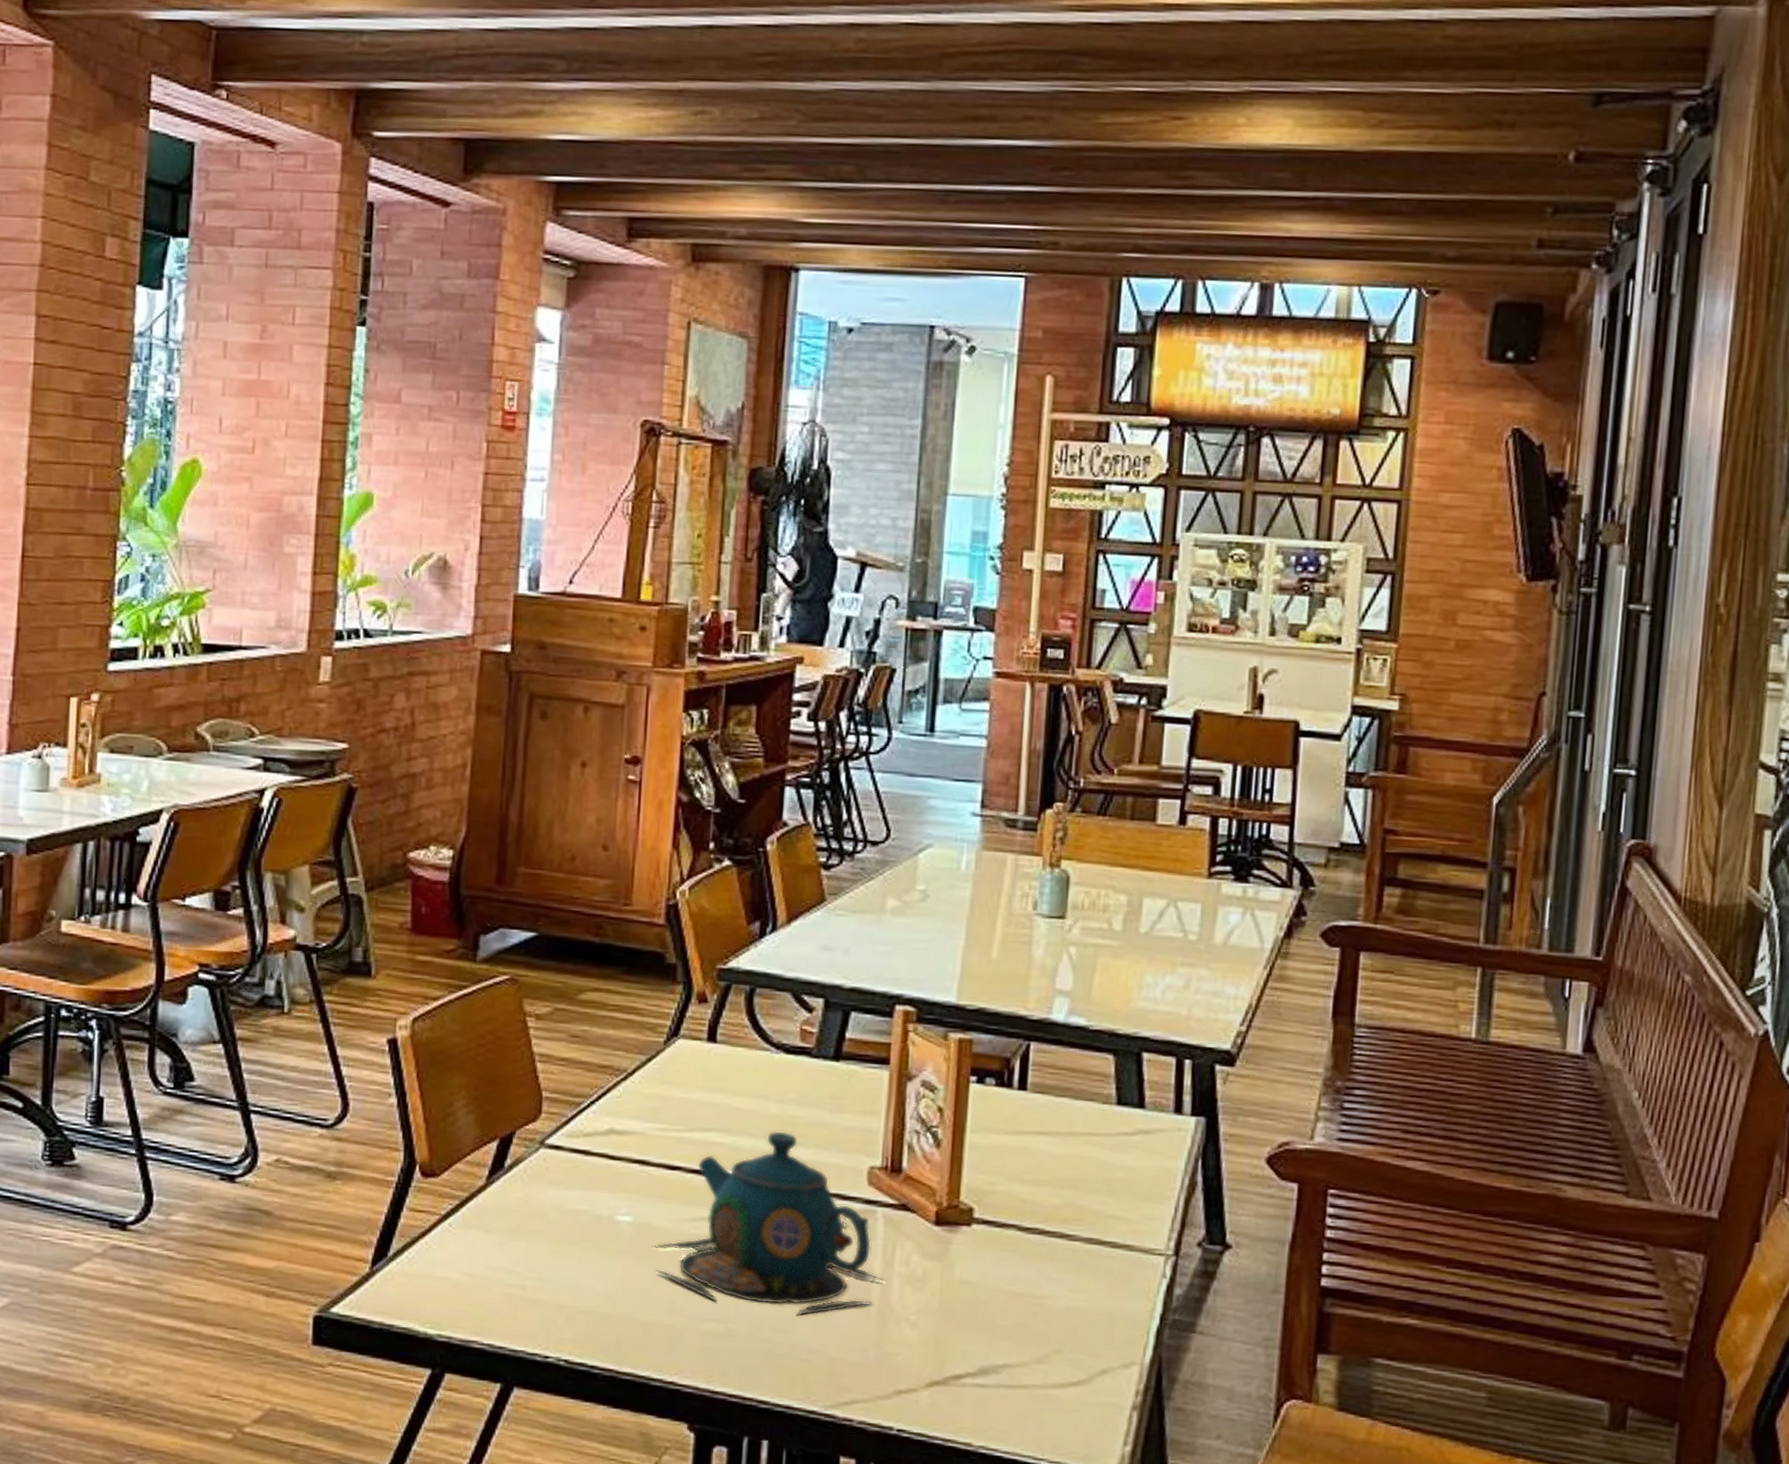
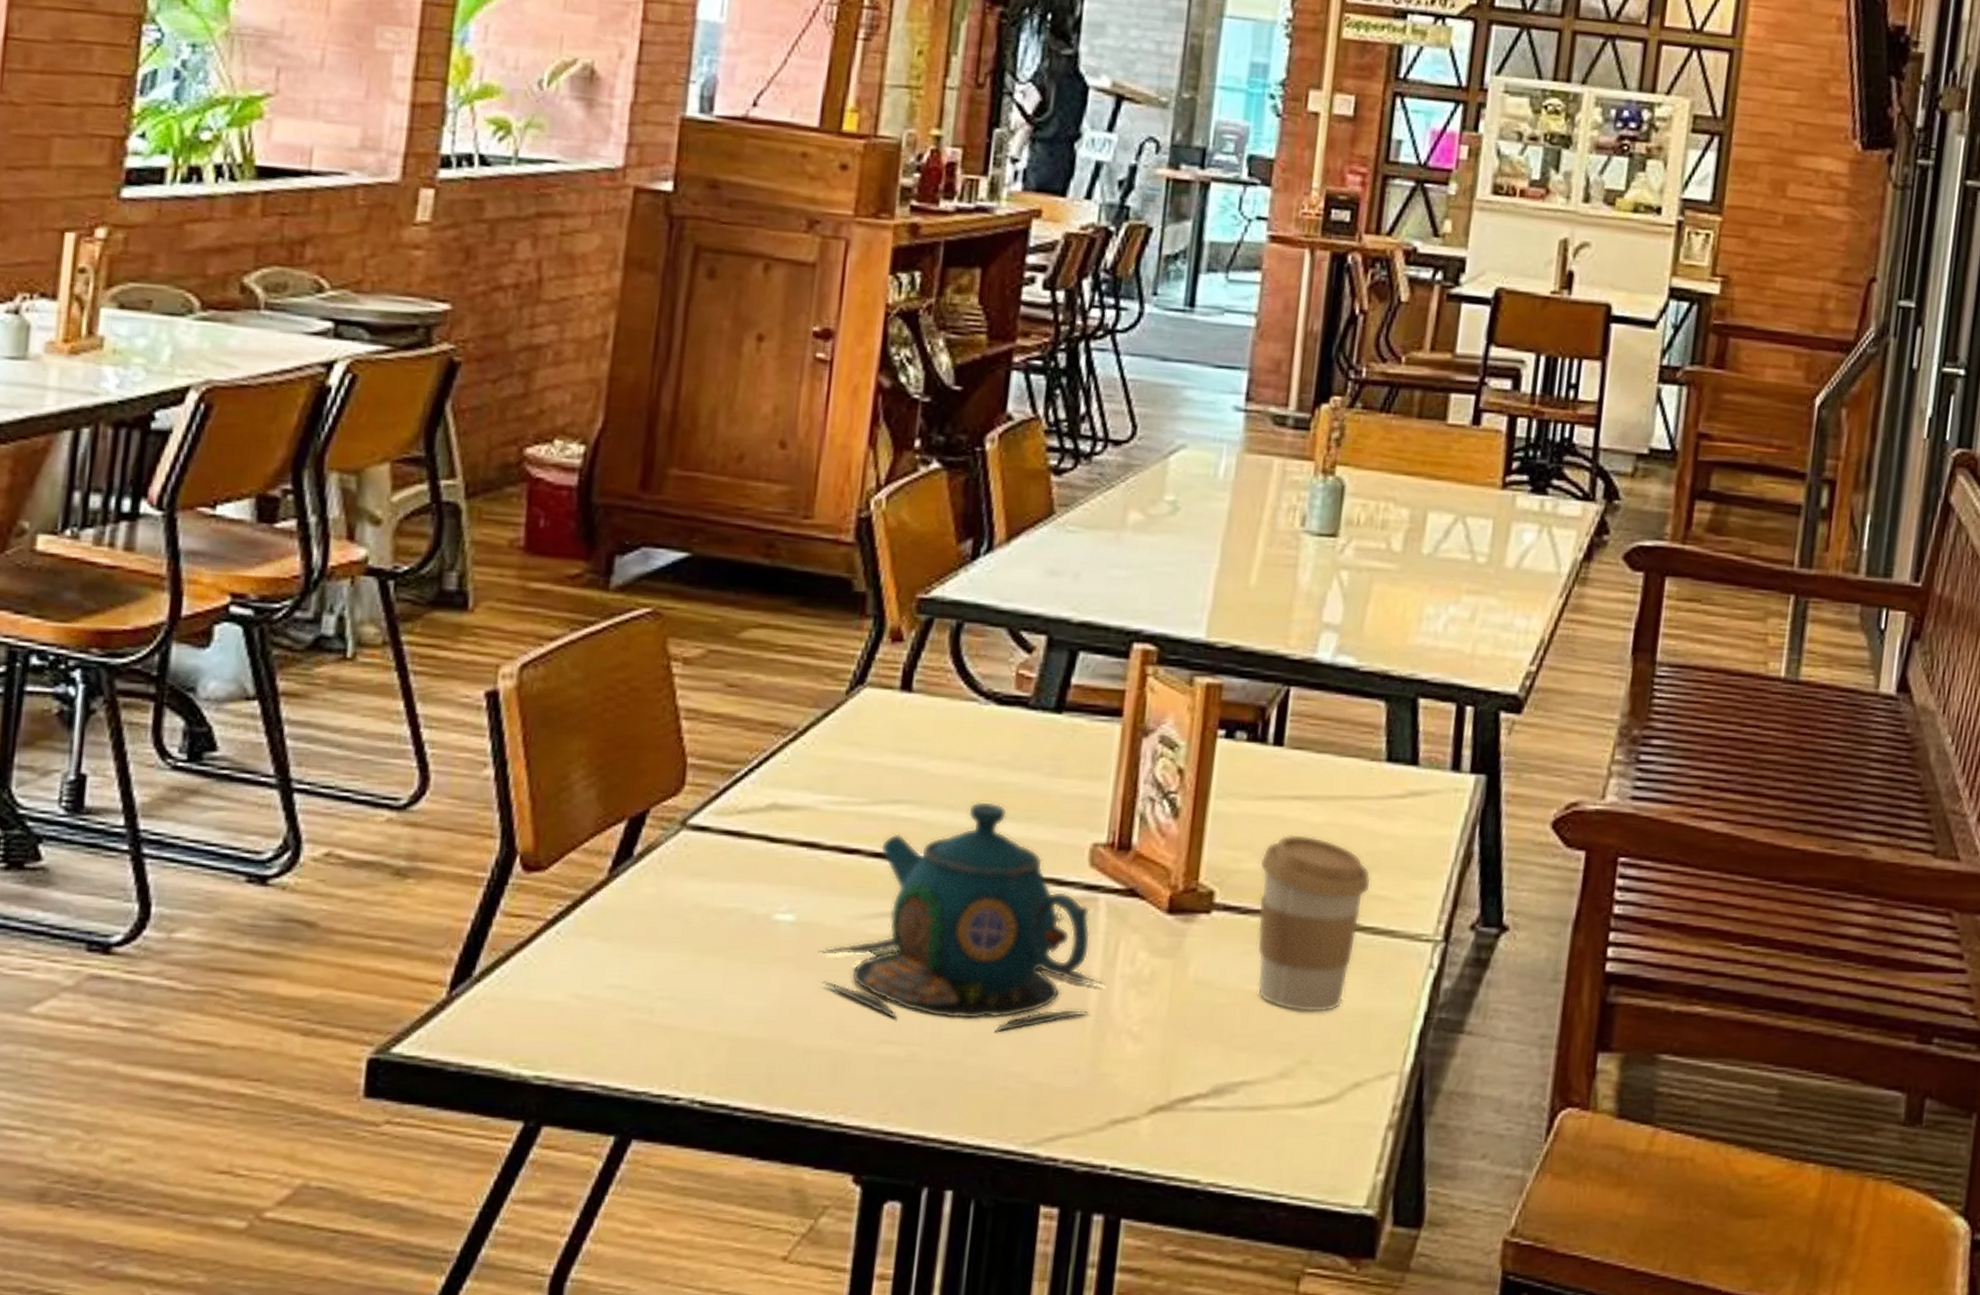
coffee cup: none [1011,1163,1108,1311] -> present [1257,834,1371,1013]

